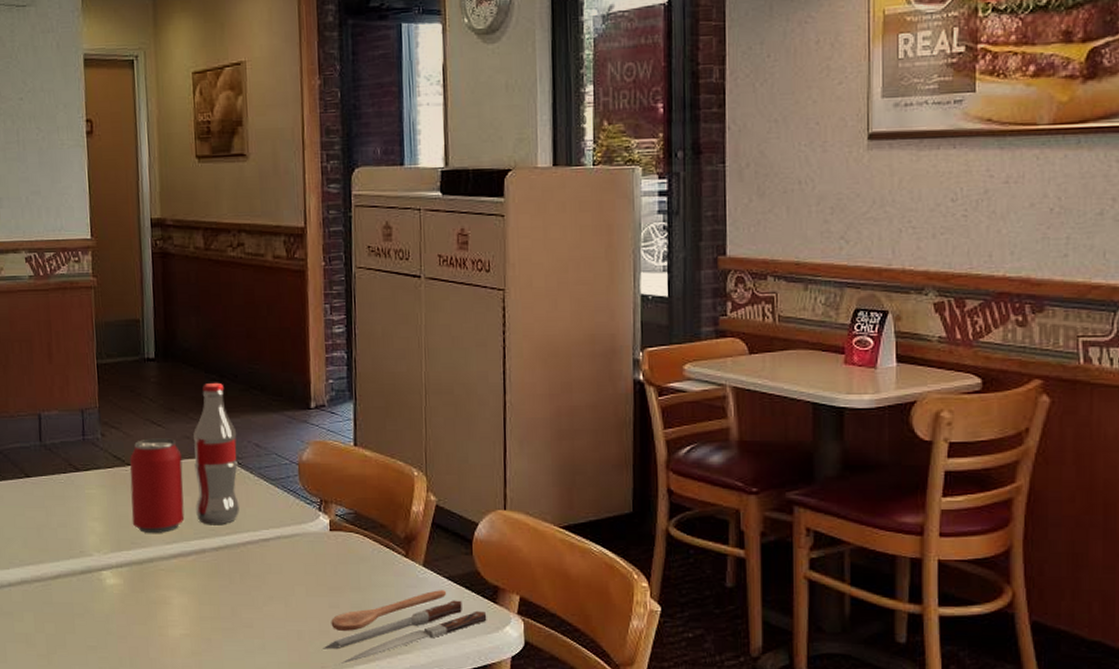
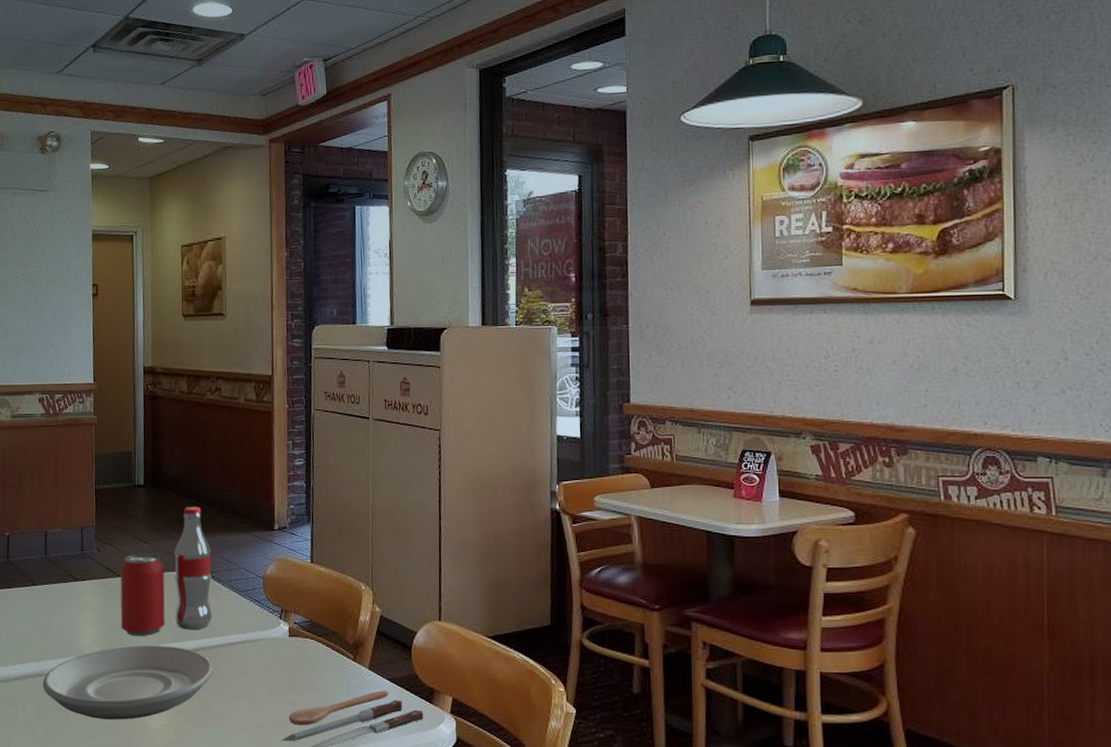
plate: none [41,544,242,629] -> present [42,645,213,720]

